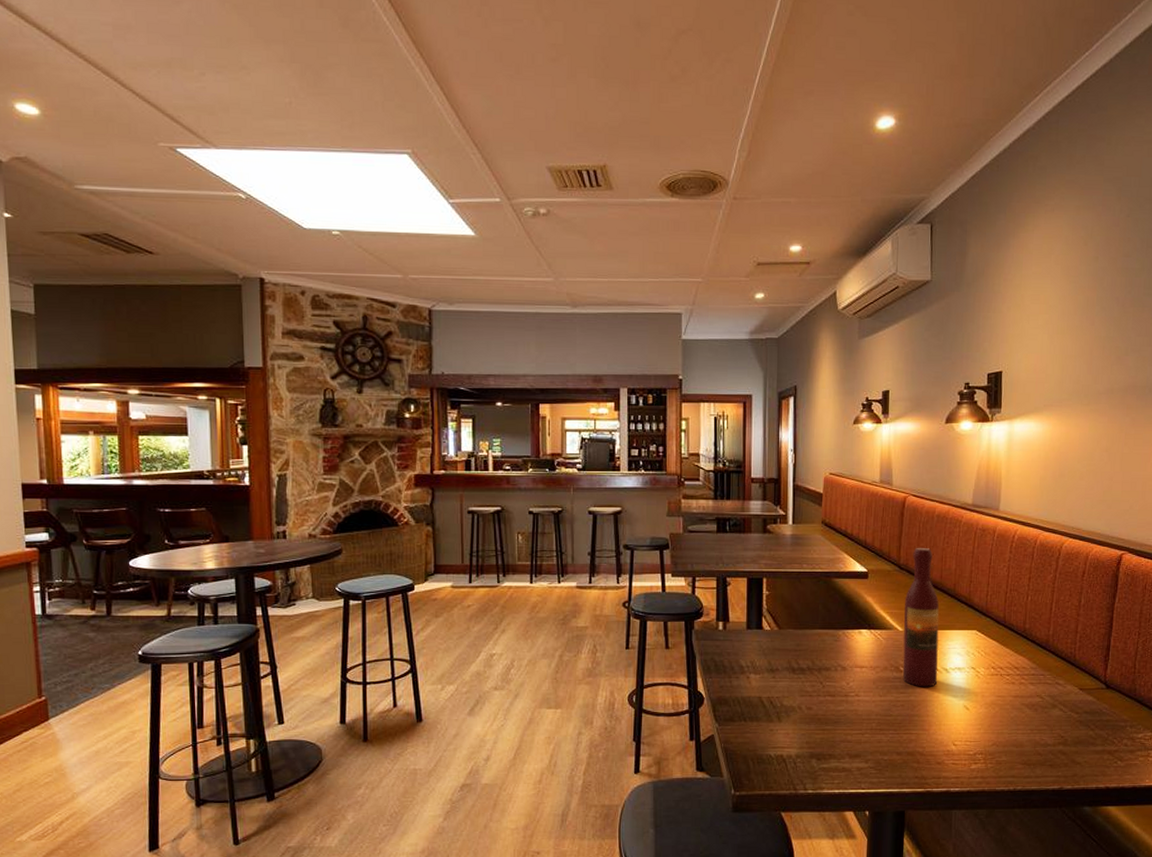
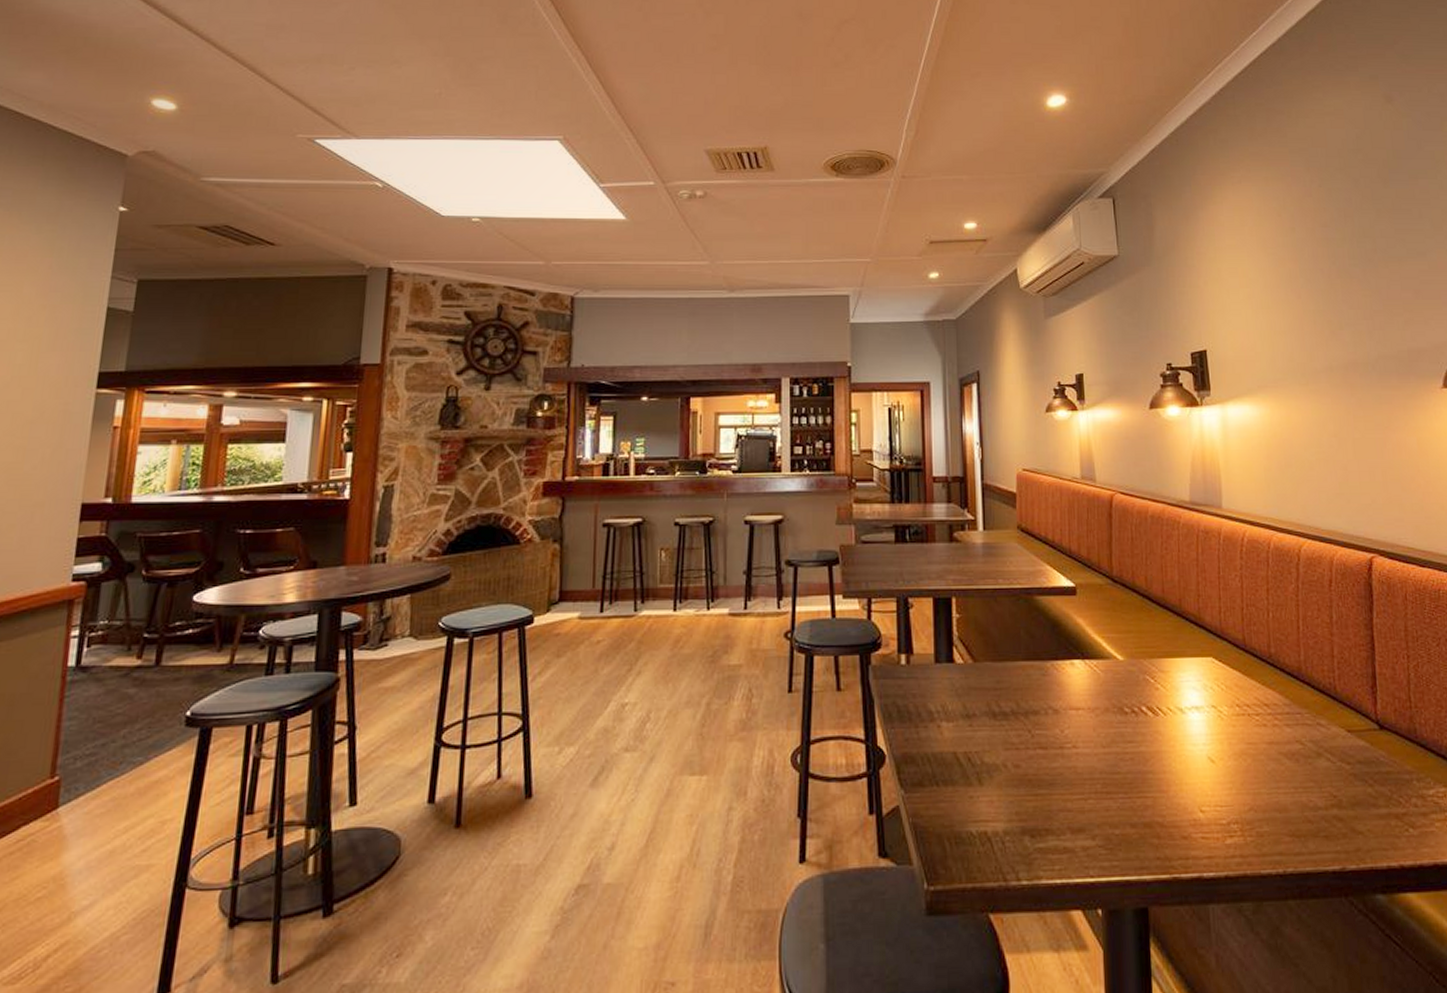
wine bottle: present [902,547,939,687] -> none [1122,554,1172,734]

